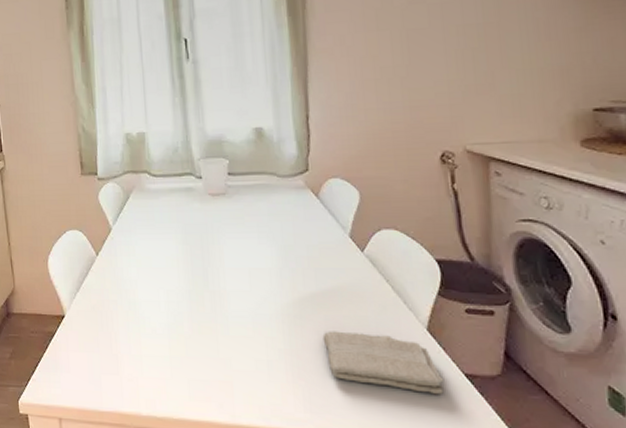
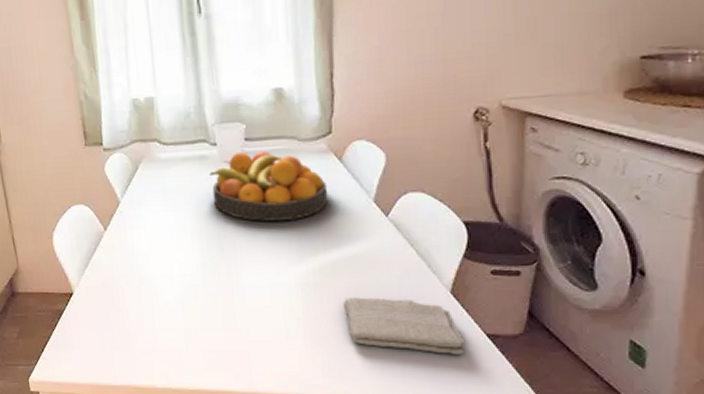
fruit bowl: none [195,185,306,253] -> present [209,151,328,222]

